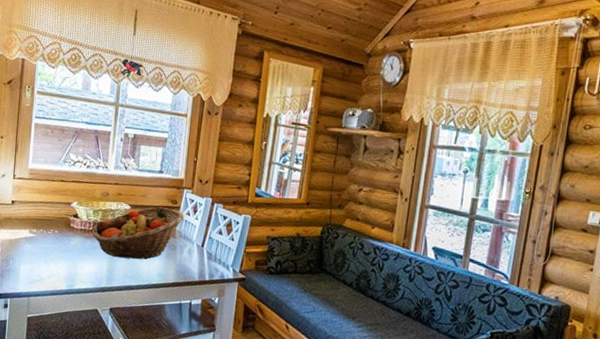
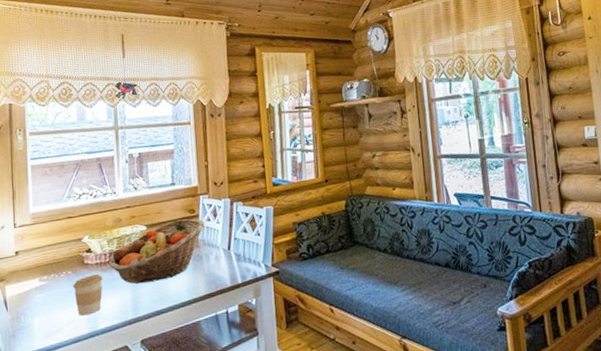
coffee cup: none [58,238,85,274] -> present [73,274,103,316]

